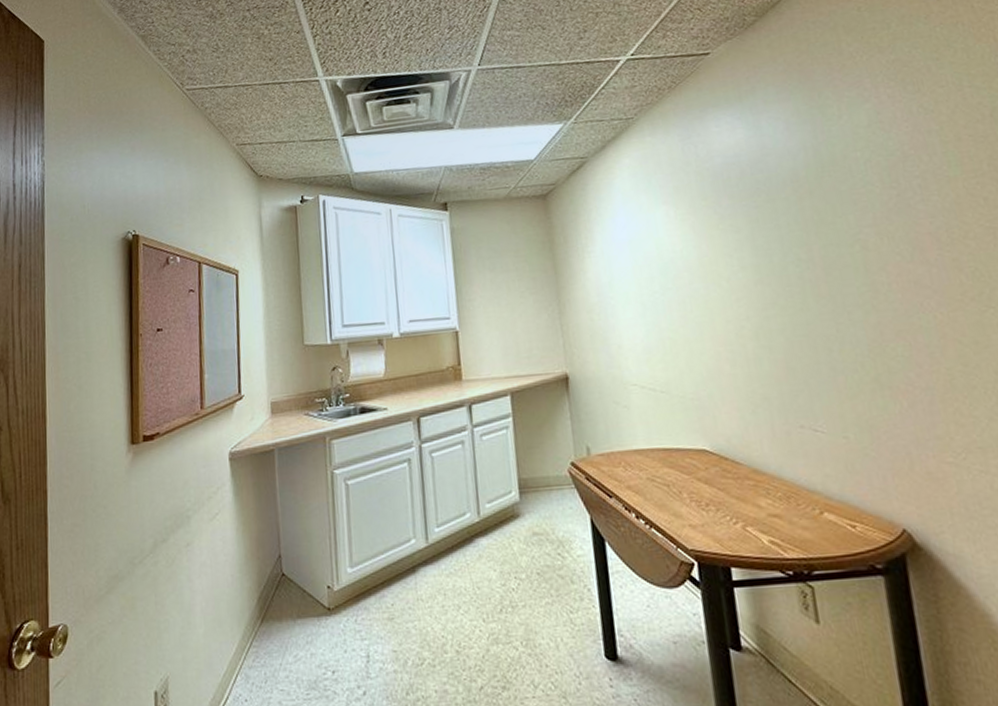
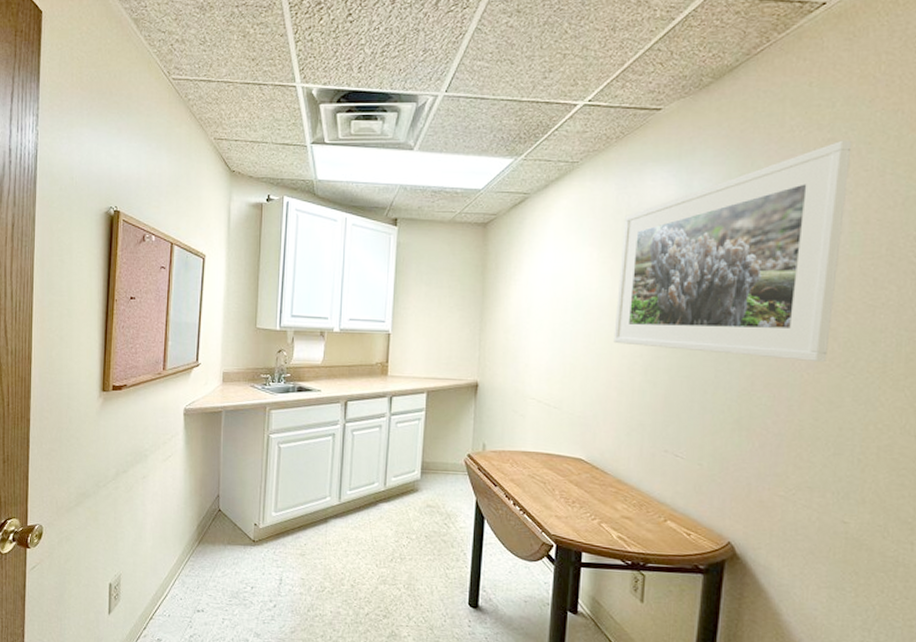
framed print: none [696,58,958,309] -> present [613,140,852,363]

